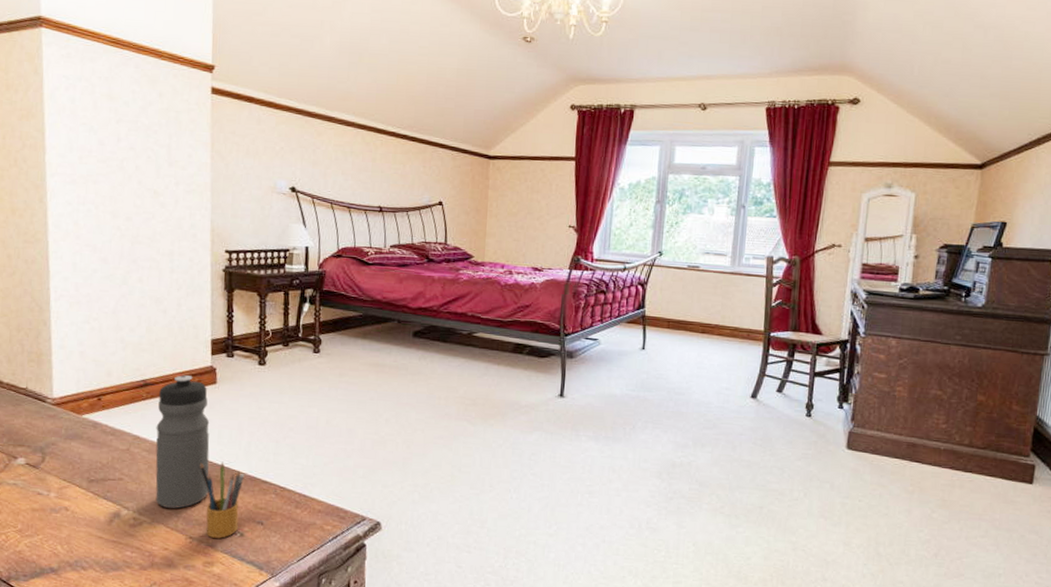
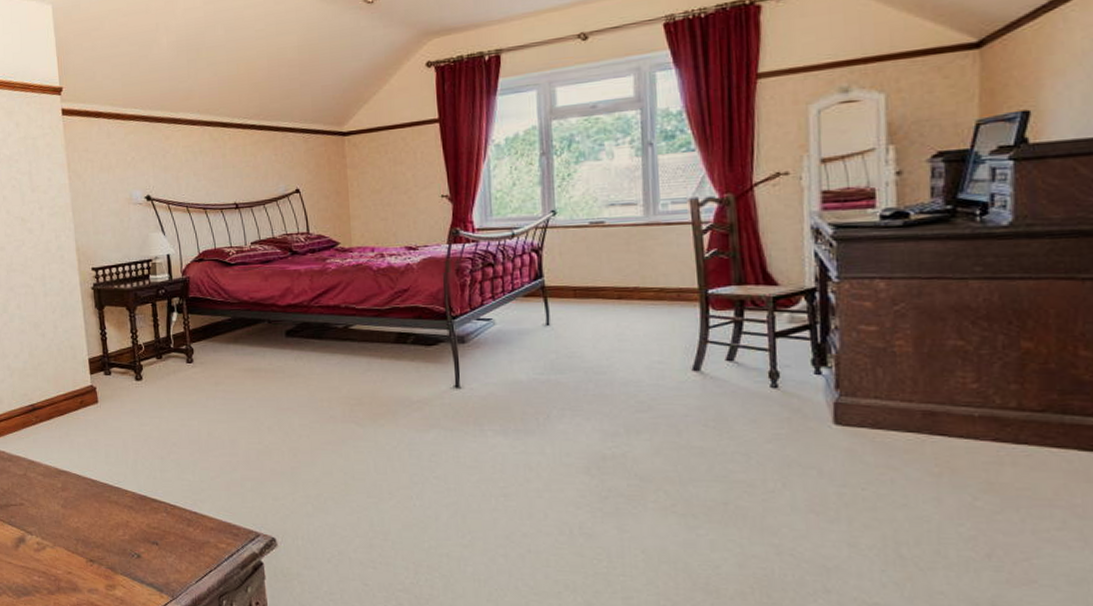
water bottle: present [155,375,210,509] -> none [47,397,102,531]
pencil box: present [200,461,245,538] -> none [92,481,135,561]

